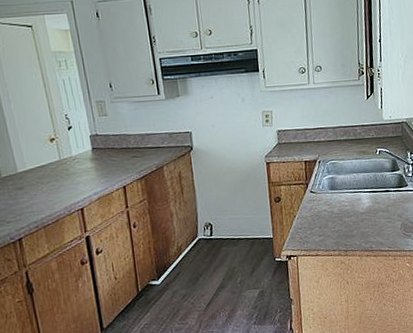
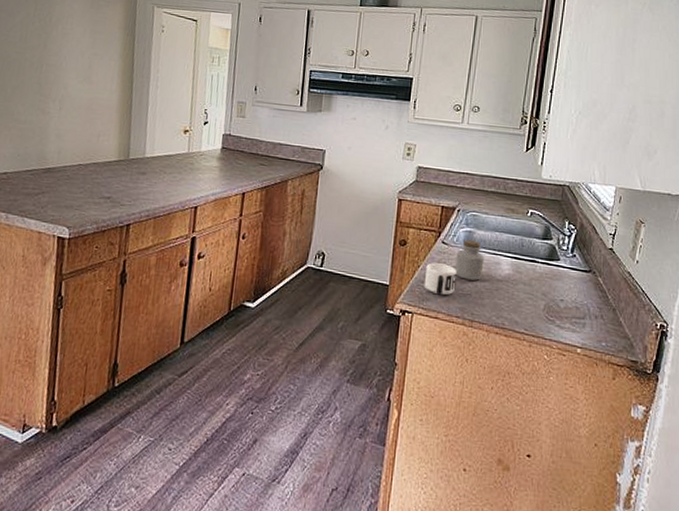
mug: none [301,209,328,236] -> present [424,263,457,296]
jar: none [324,184,349,219] -> present [454,240,484,281]

